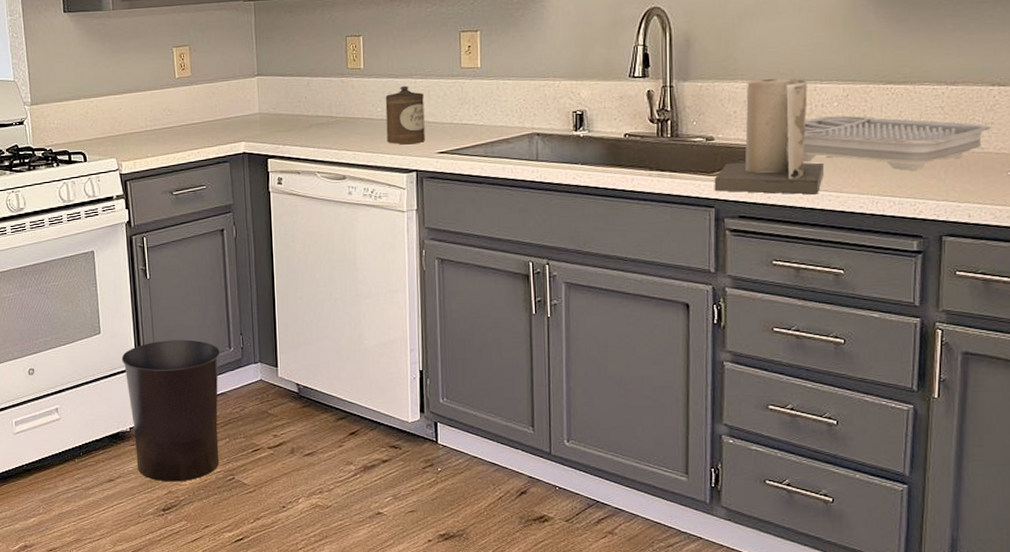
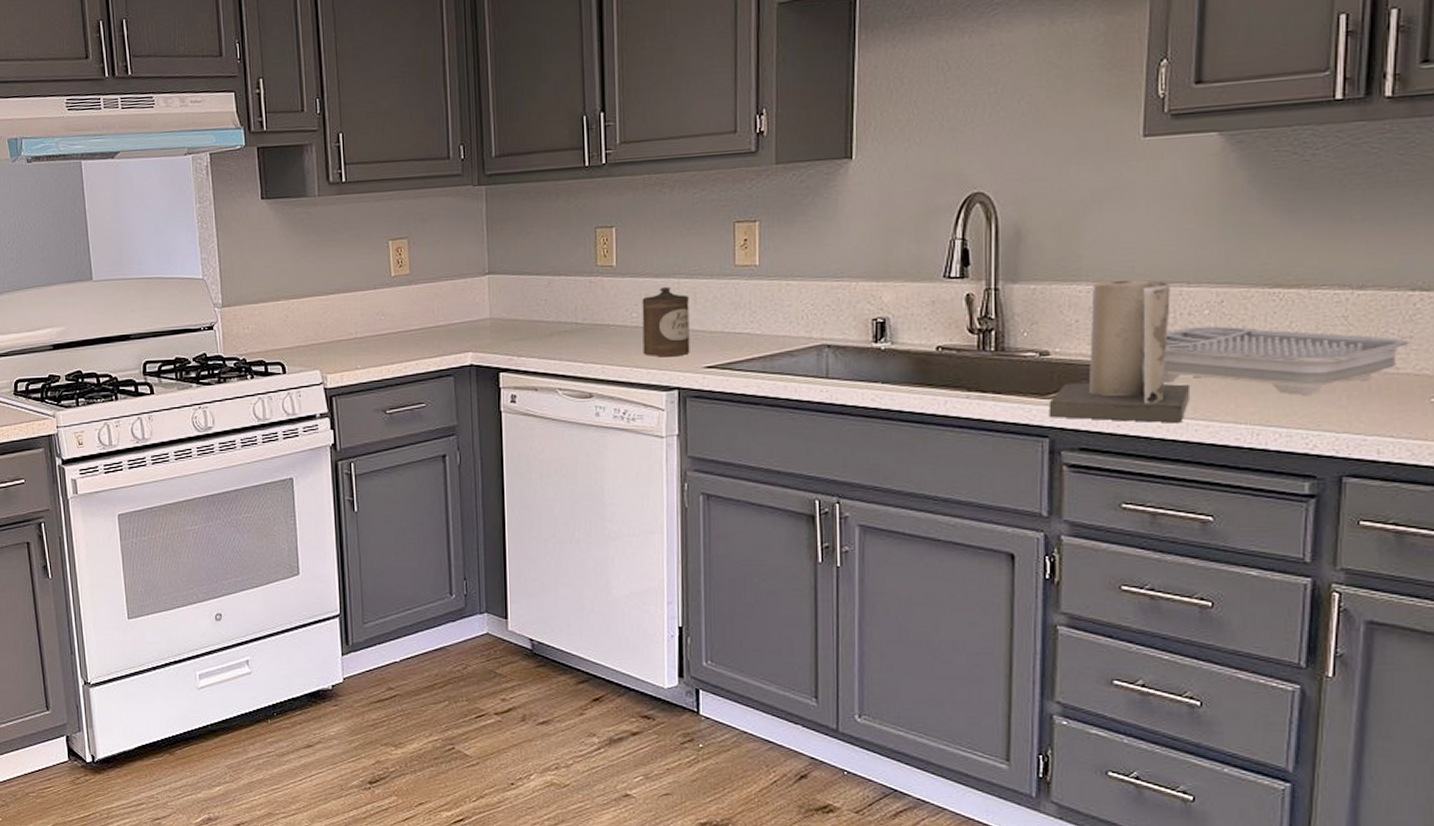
waste bin: present [121,339,220,482] -> none [323,584,439,751]

